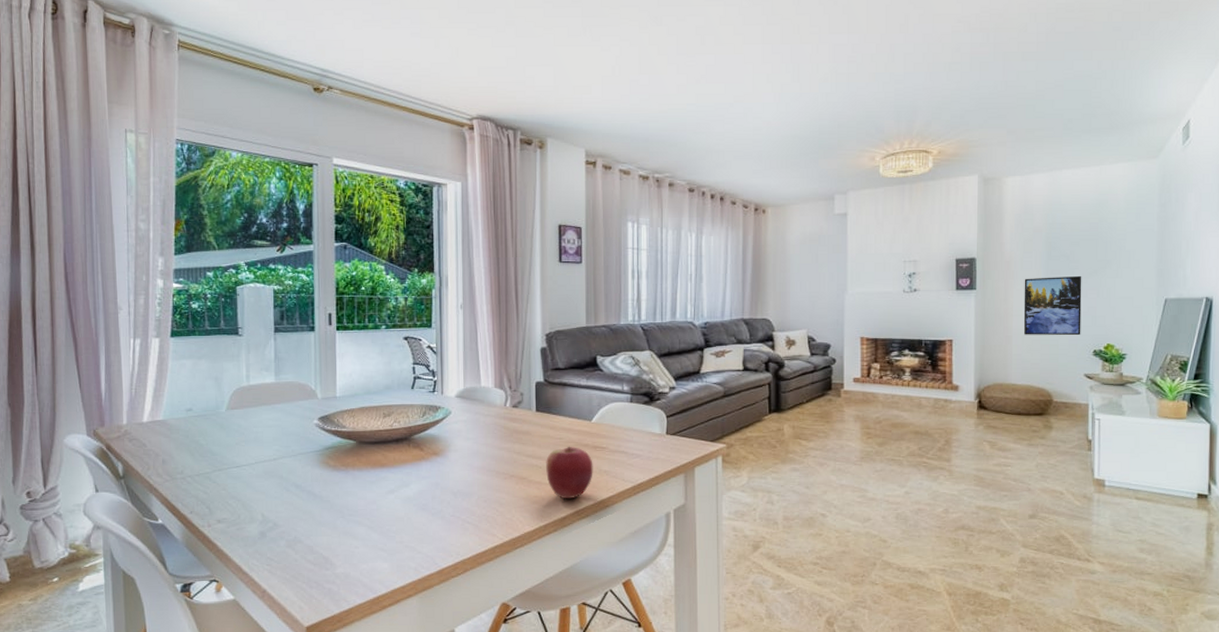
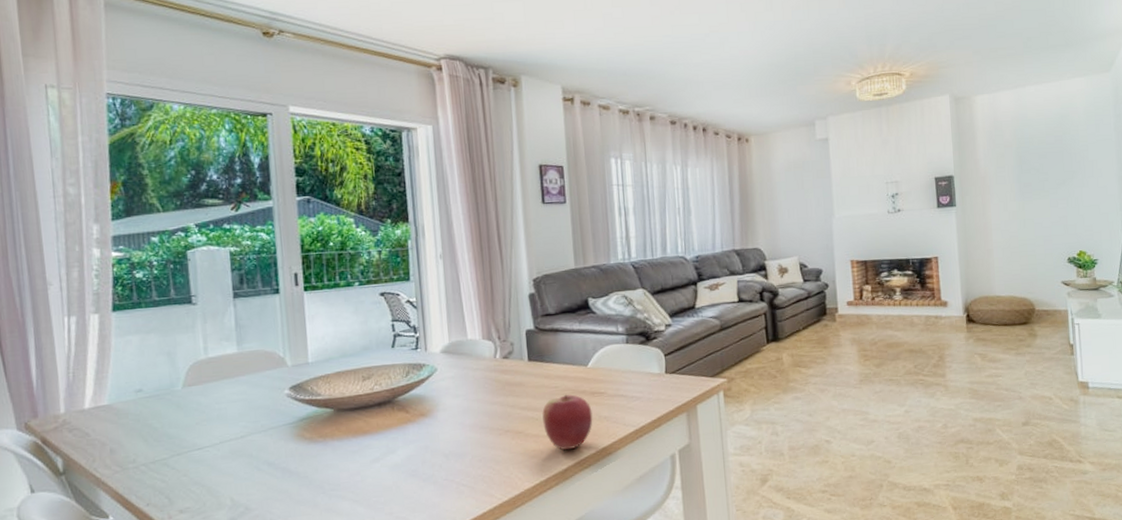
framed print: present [1023,275,1082,336] -> none [999,186,1055,248]

